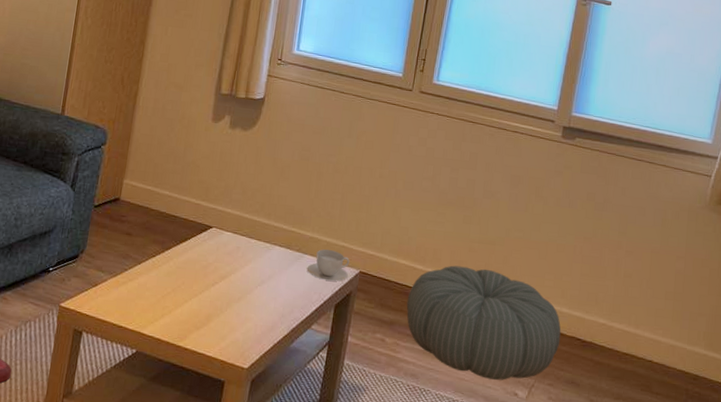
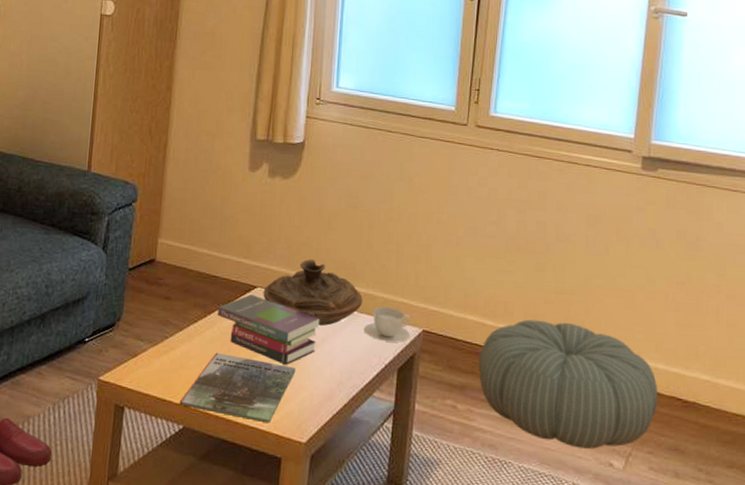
magazine: none [134,285,243,350] -> present [179,352,296,423]
books: none [174,234,268,298] -> present [217,294,320,365]
decorative bowl: none [217,204,308,264] -> present [263,259,363,326]

